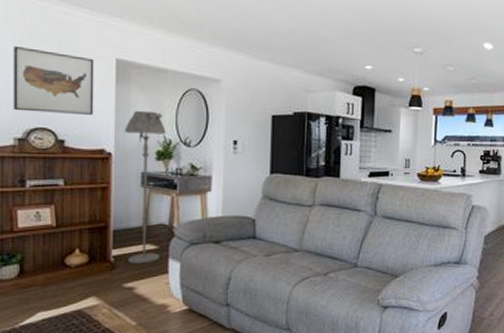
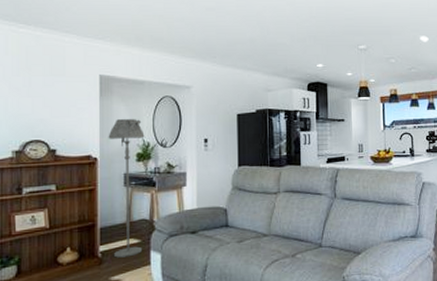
wall art: present [13,45,95,115] -> none [11,70,81,127]

